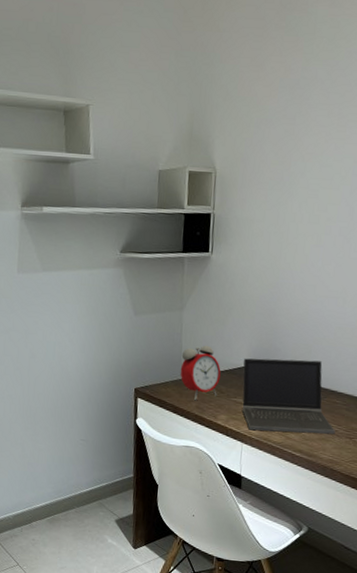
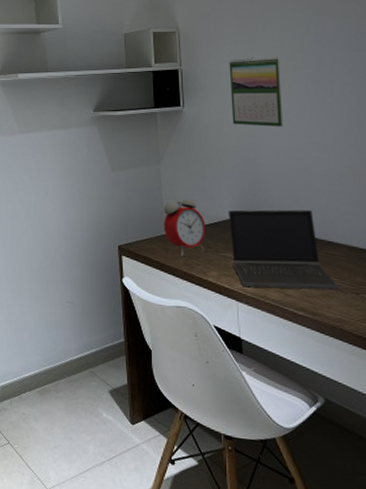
calendar: none [258,206,313,279] -> present [229,56,284,127]

